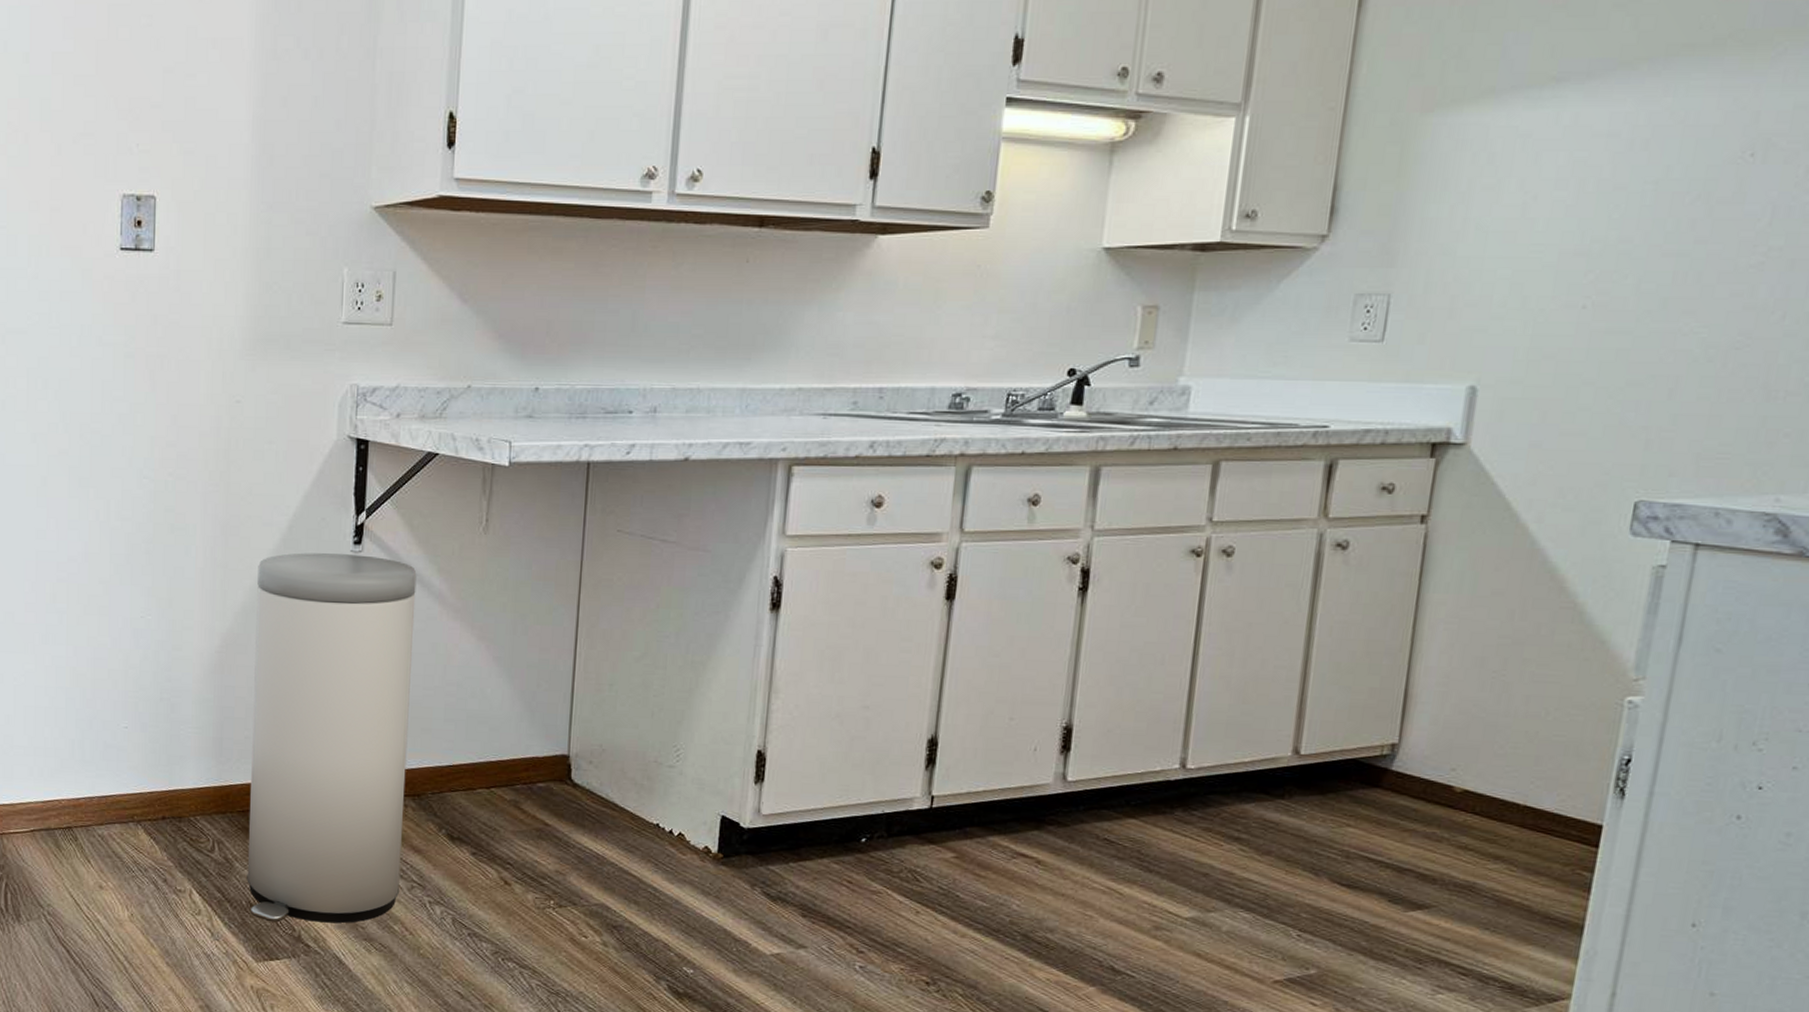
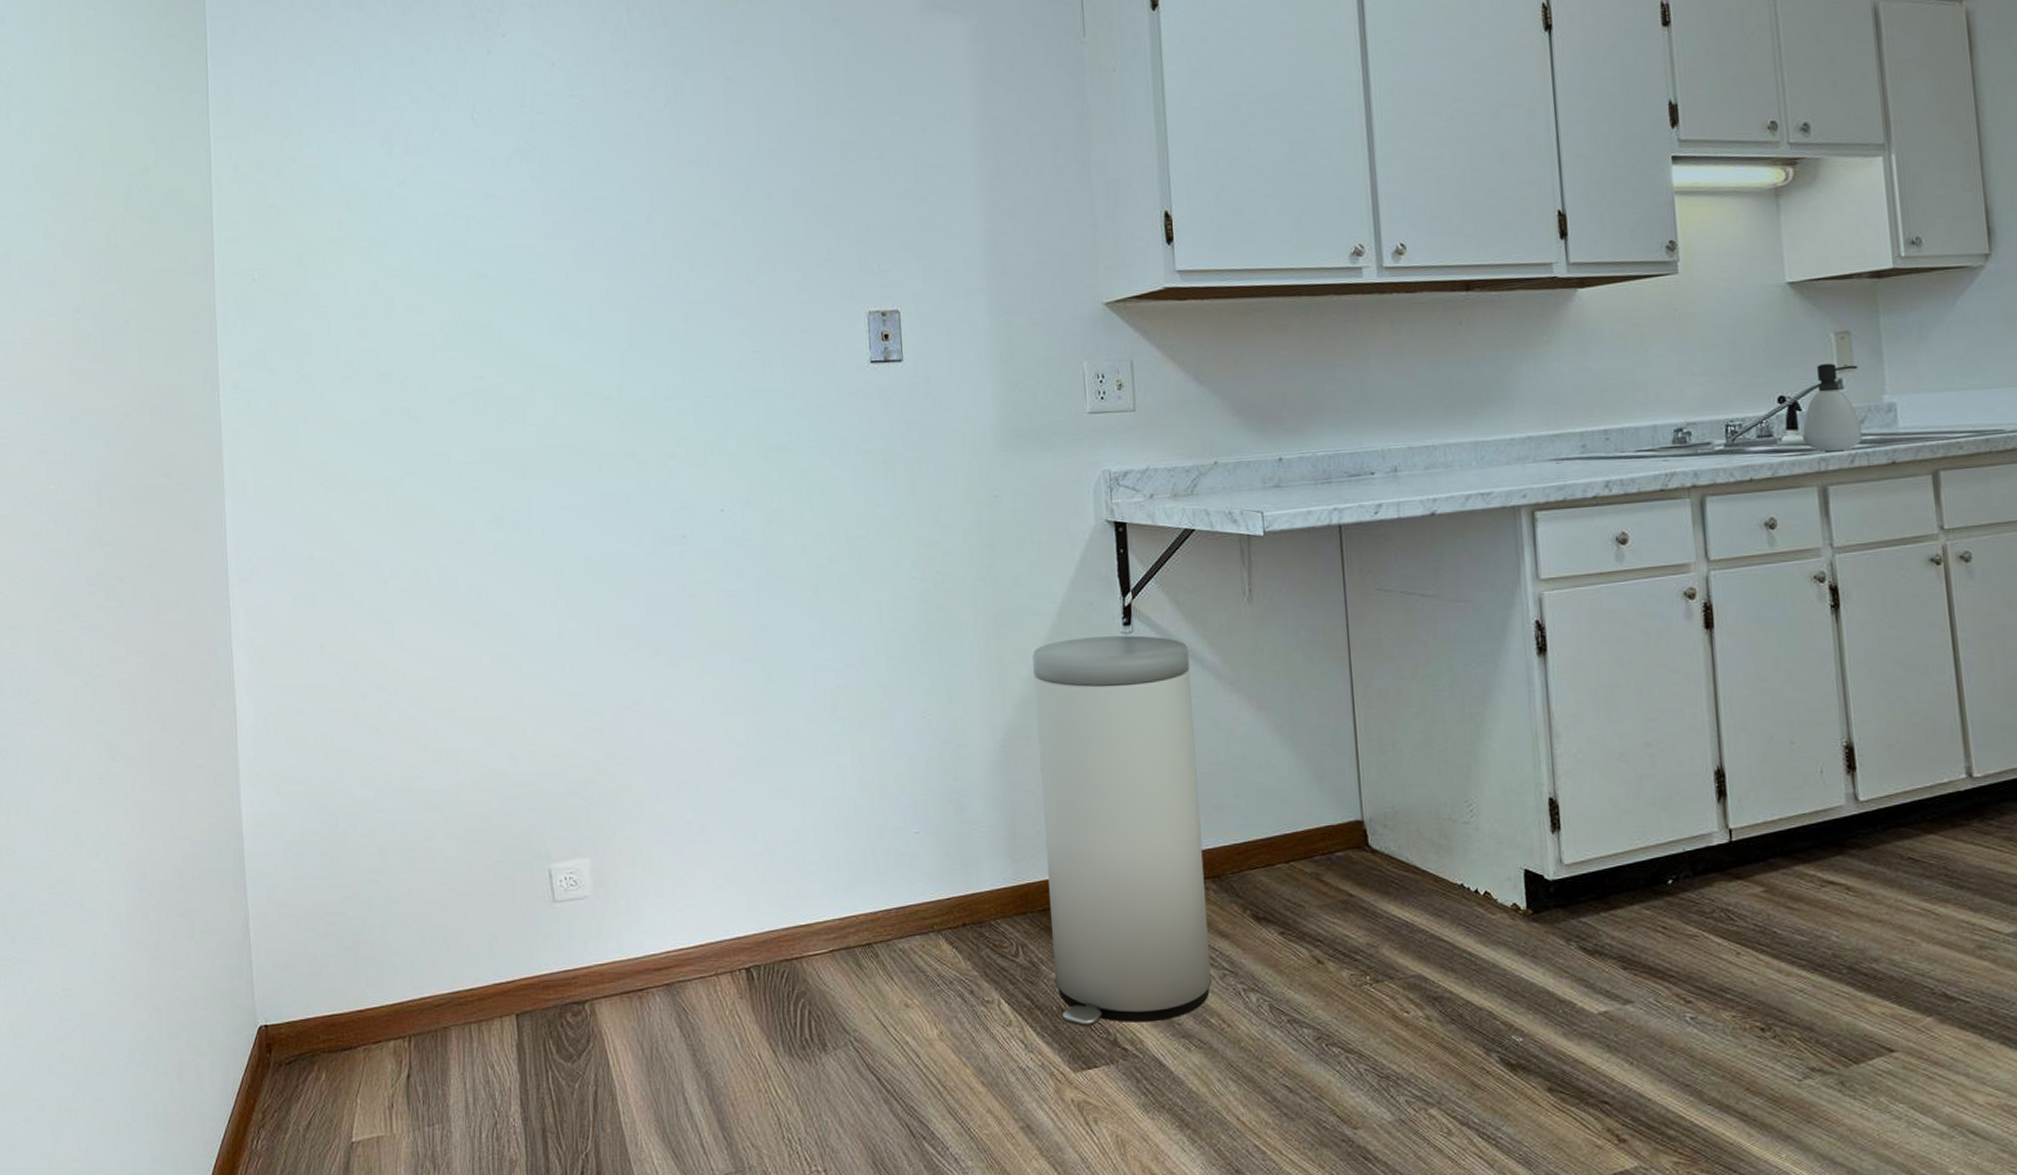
soap dispenser: none [1086,337,1160,432] -> present [1803,363,1862,452]

